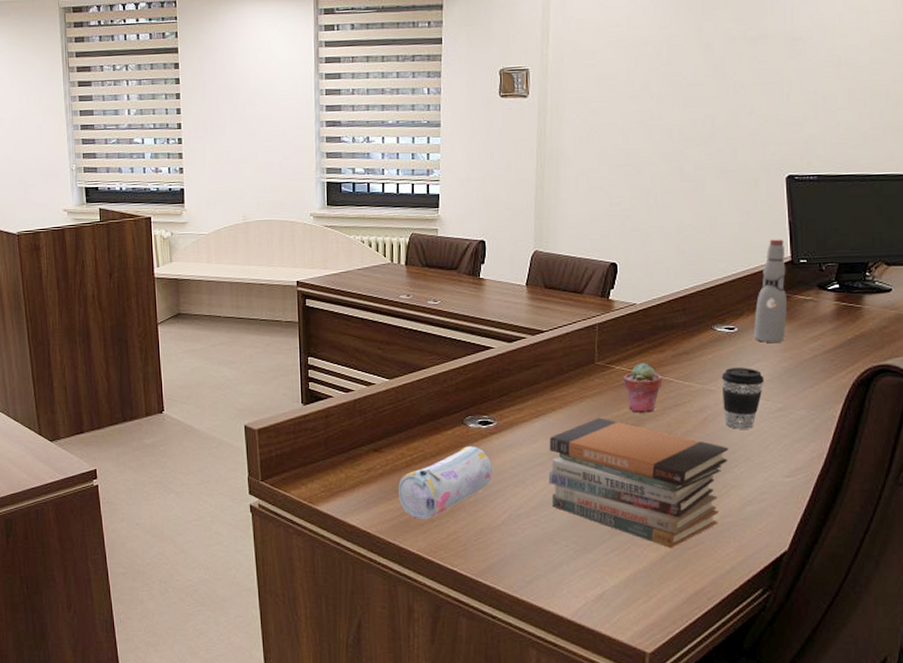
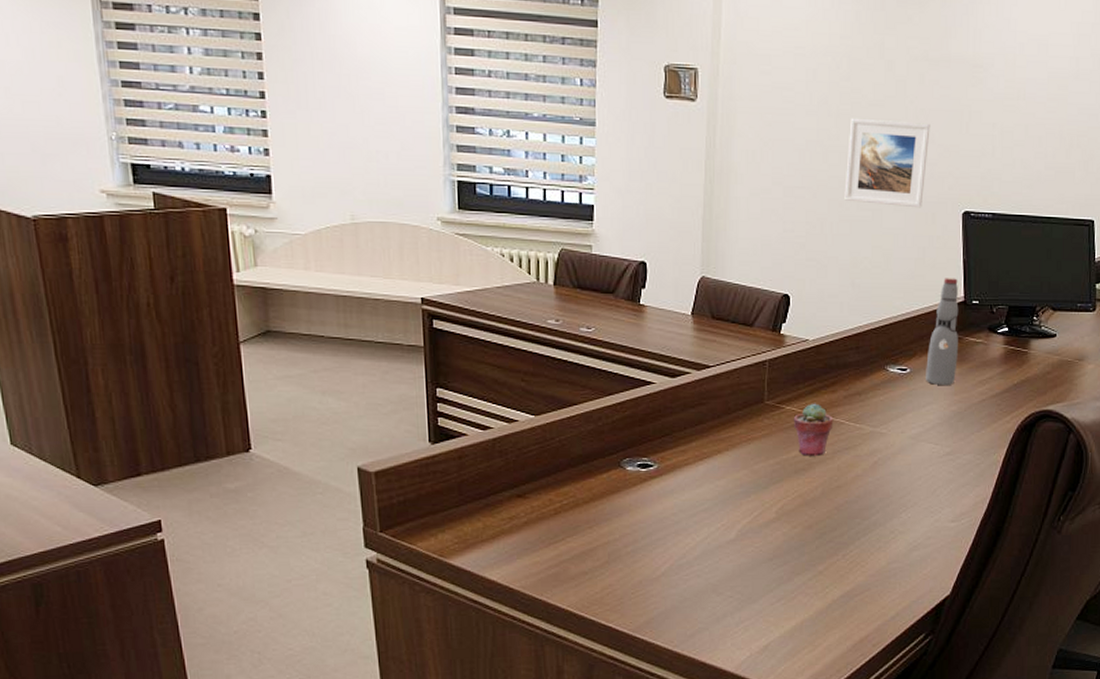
pencil case: present [398,446,492,519] -> none [546,491,652,572]
book stack: present [548,417,729,549] -> none [713,461,898,597]
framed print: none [667,96,750,176] -> present [844,118,930,208]
coffee cup: present [721,368,764,429] -> none [892,410,934,473]

